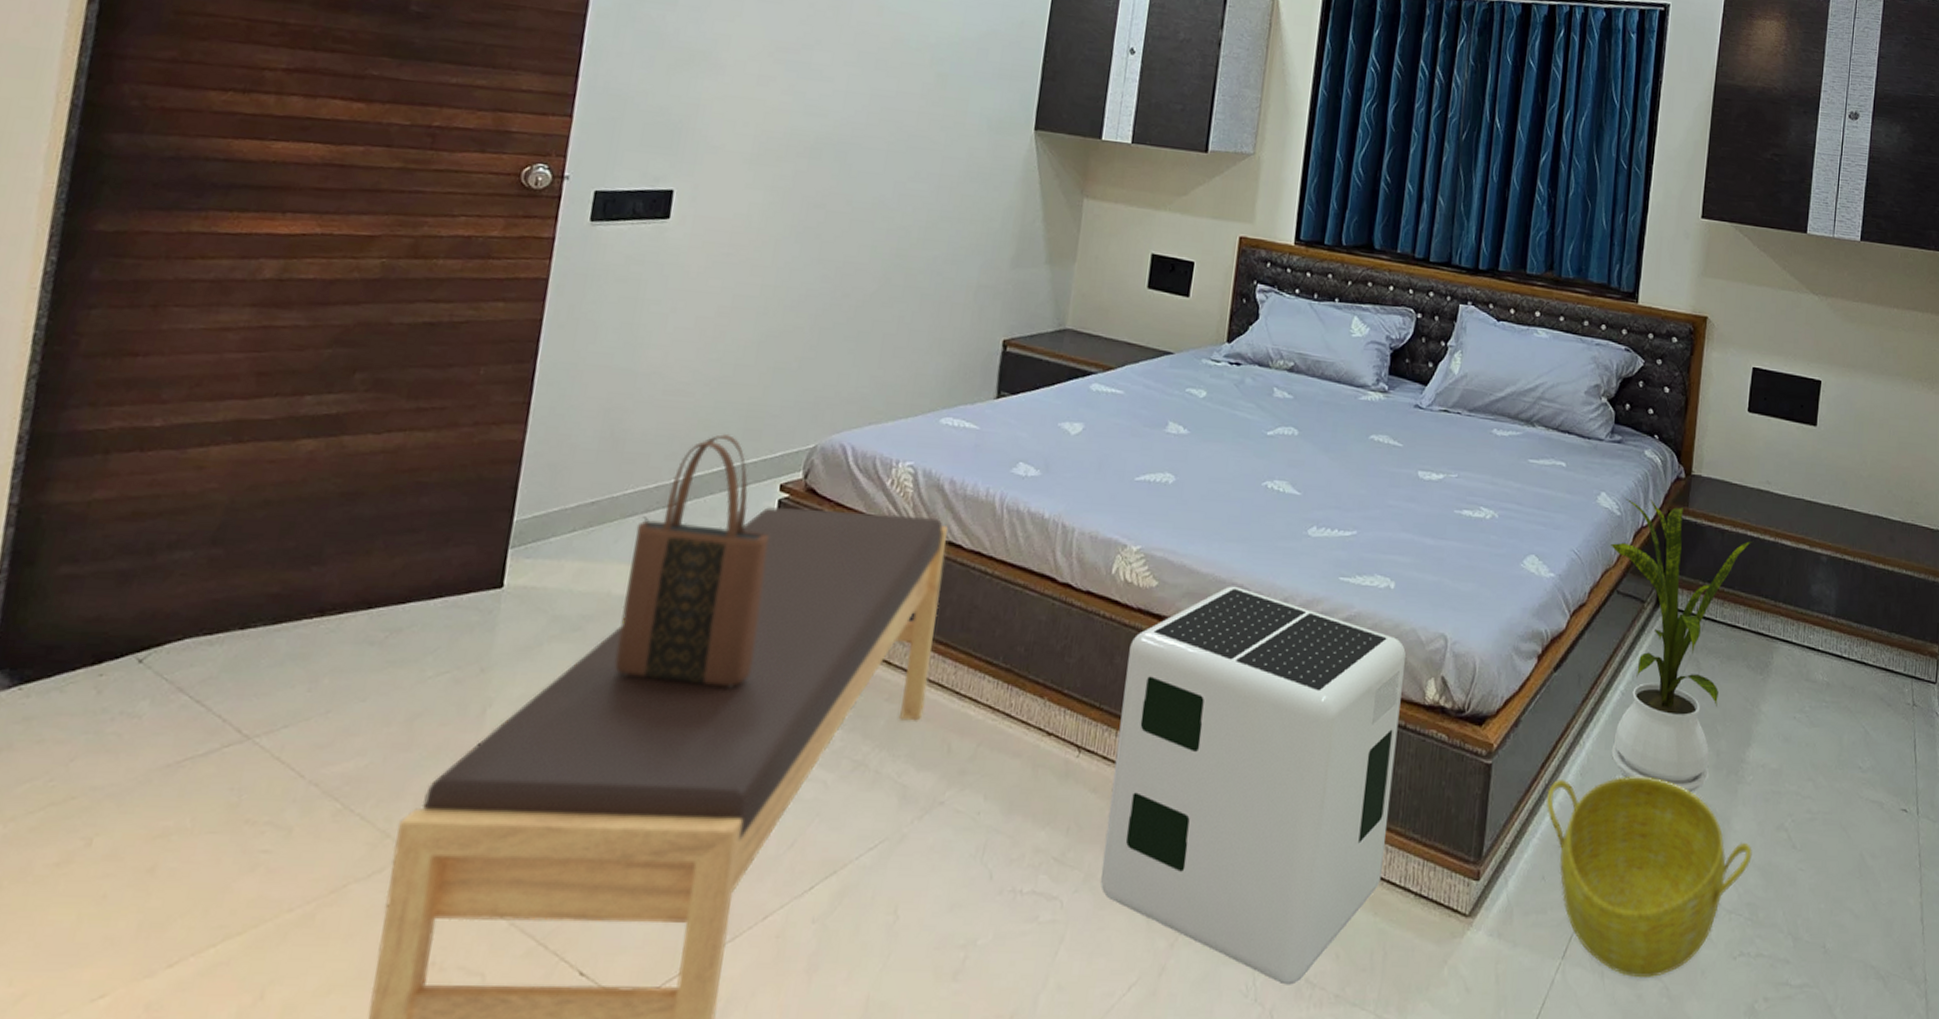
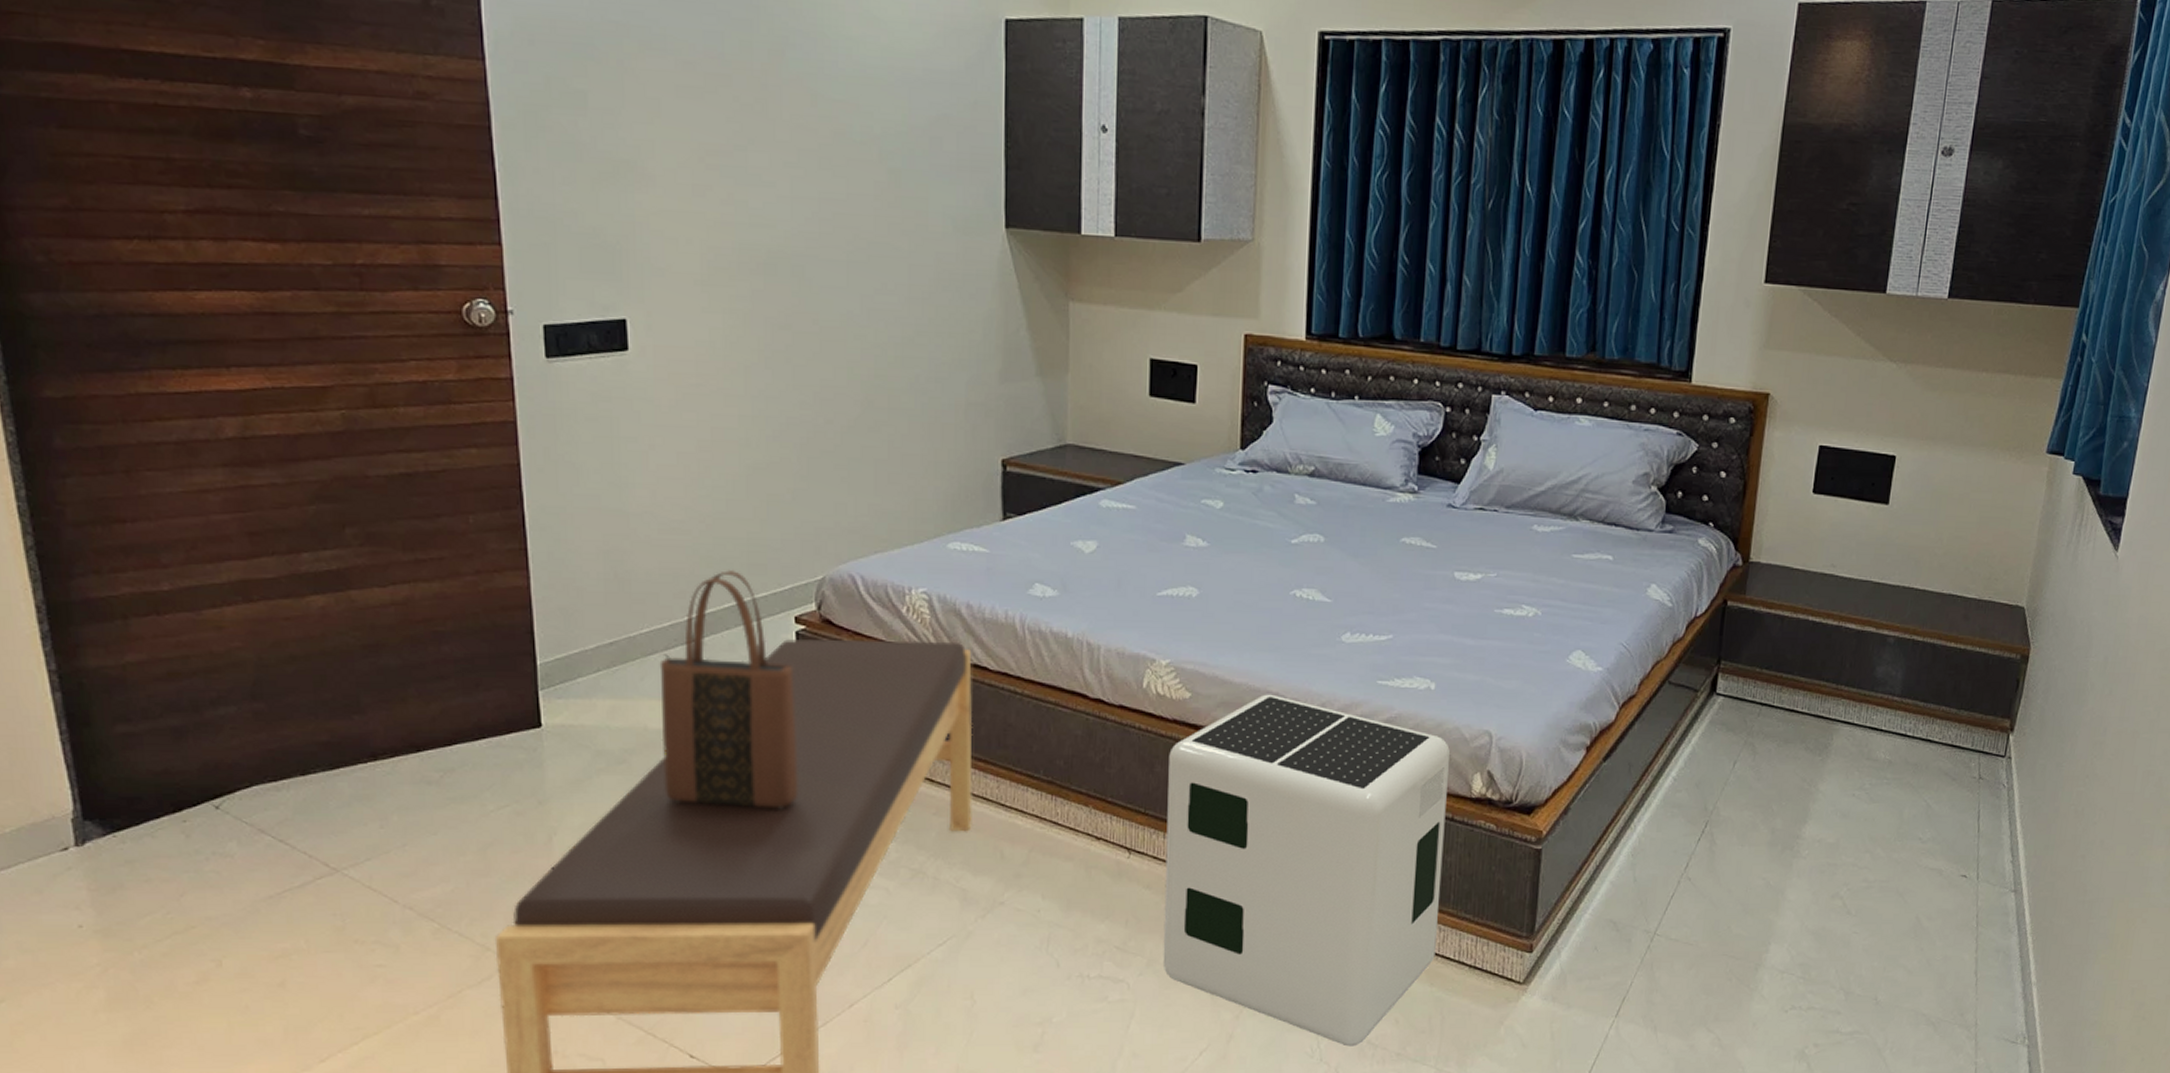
basket: present [1546,776,1752,977] -> none [1597,856,1806,1030]
house plant: present [1609,497,1753,793] -> none [1660,588,1815,868]

